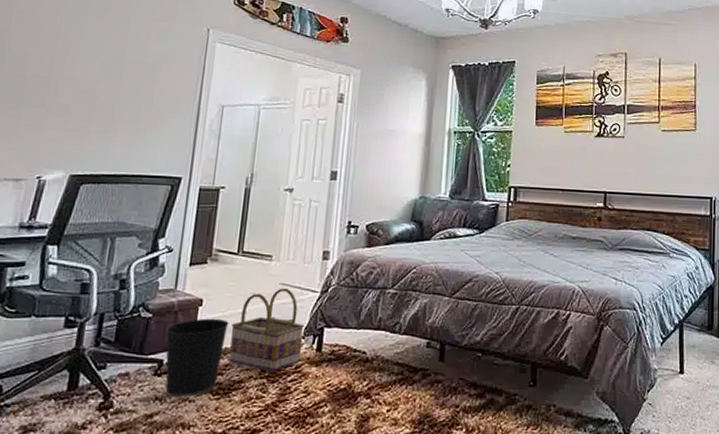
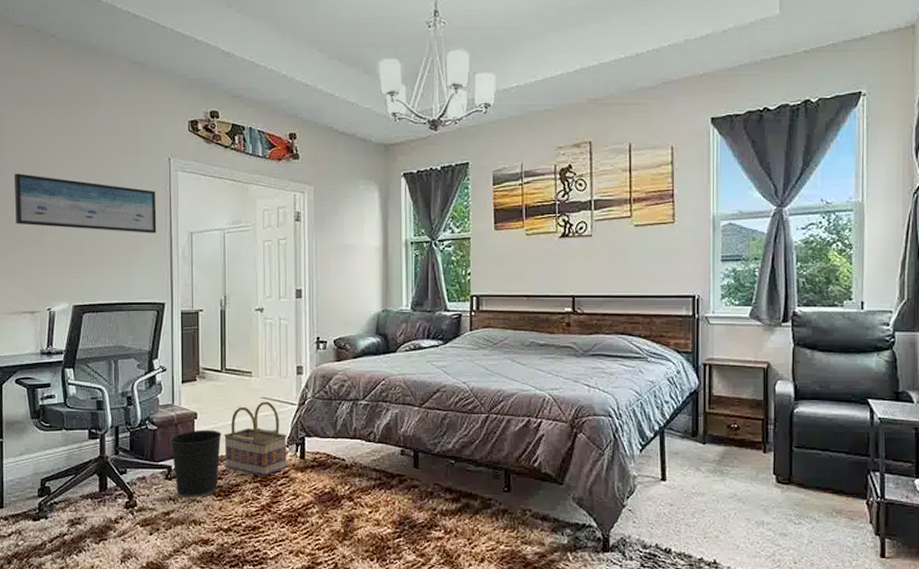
wall art: none [14,28,189,104] -> present [14,173,157,233]

